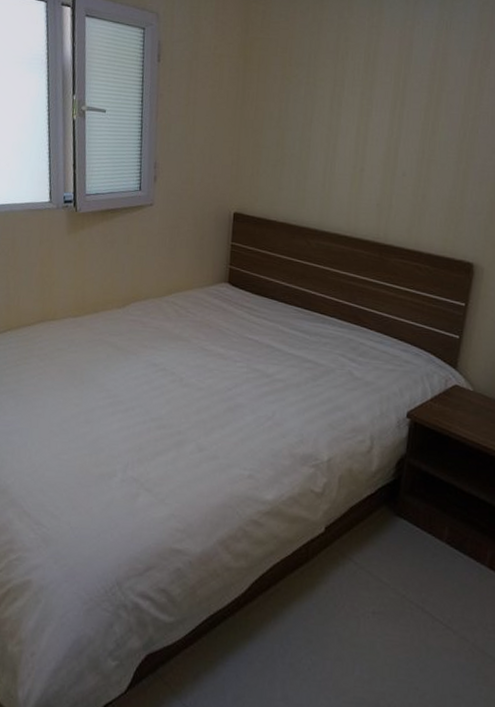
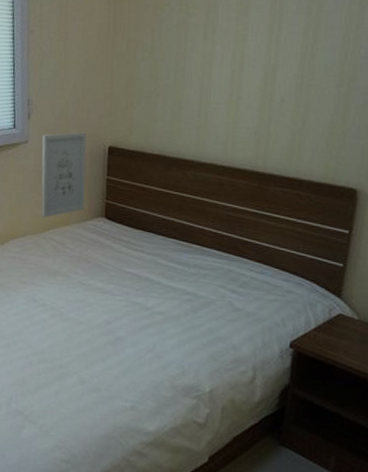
wall art: none [164,197,212,282] -> present [41,132,87,218]

